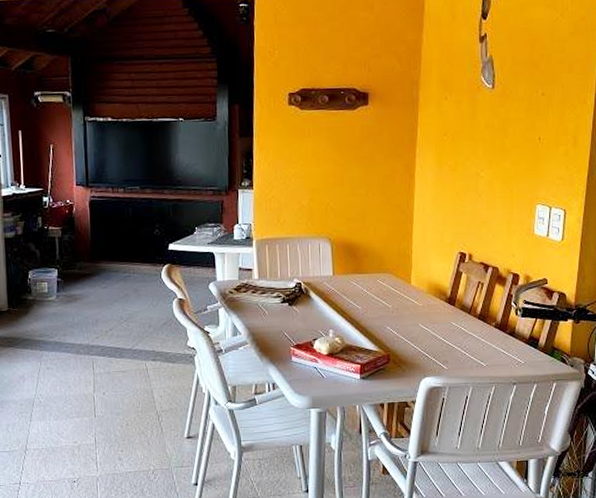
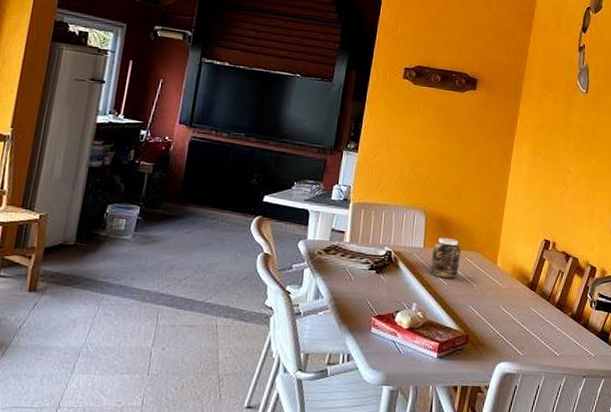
jar: none [342,262,372,302] -> present [429,237,461,278]

